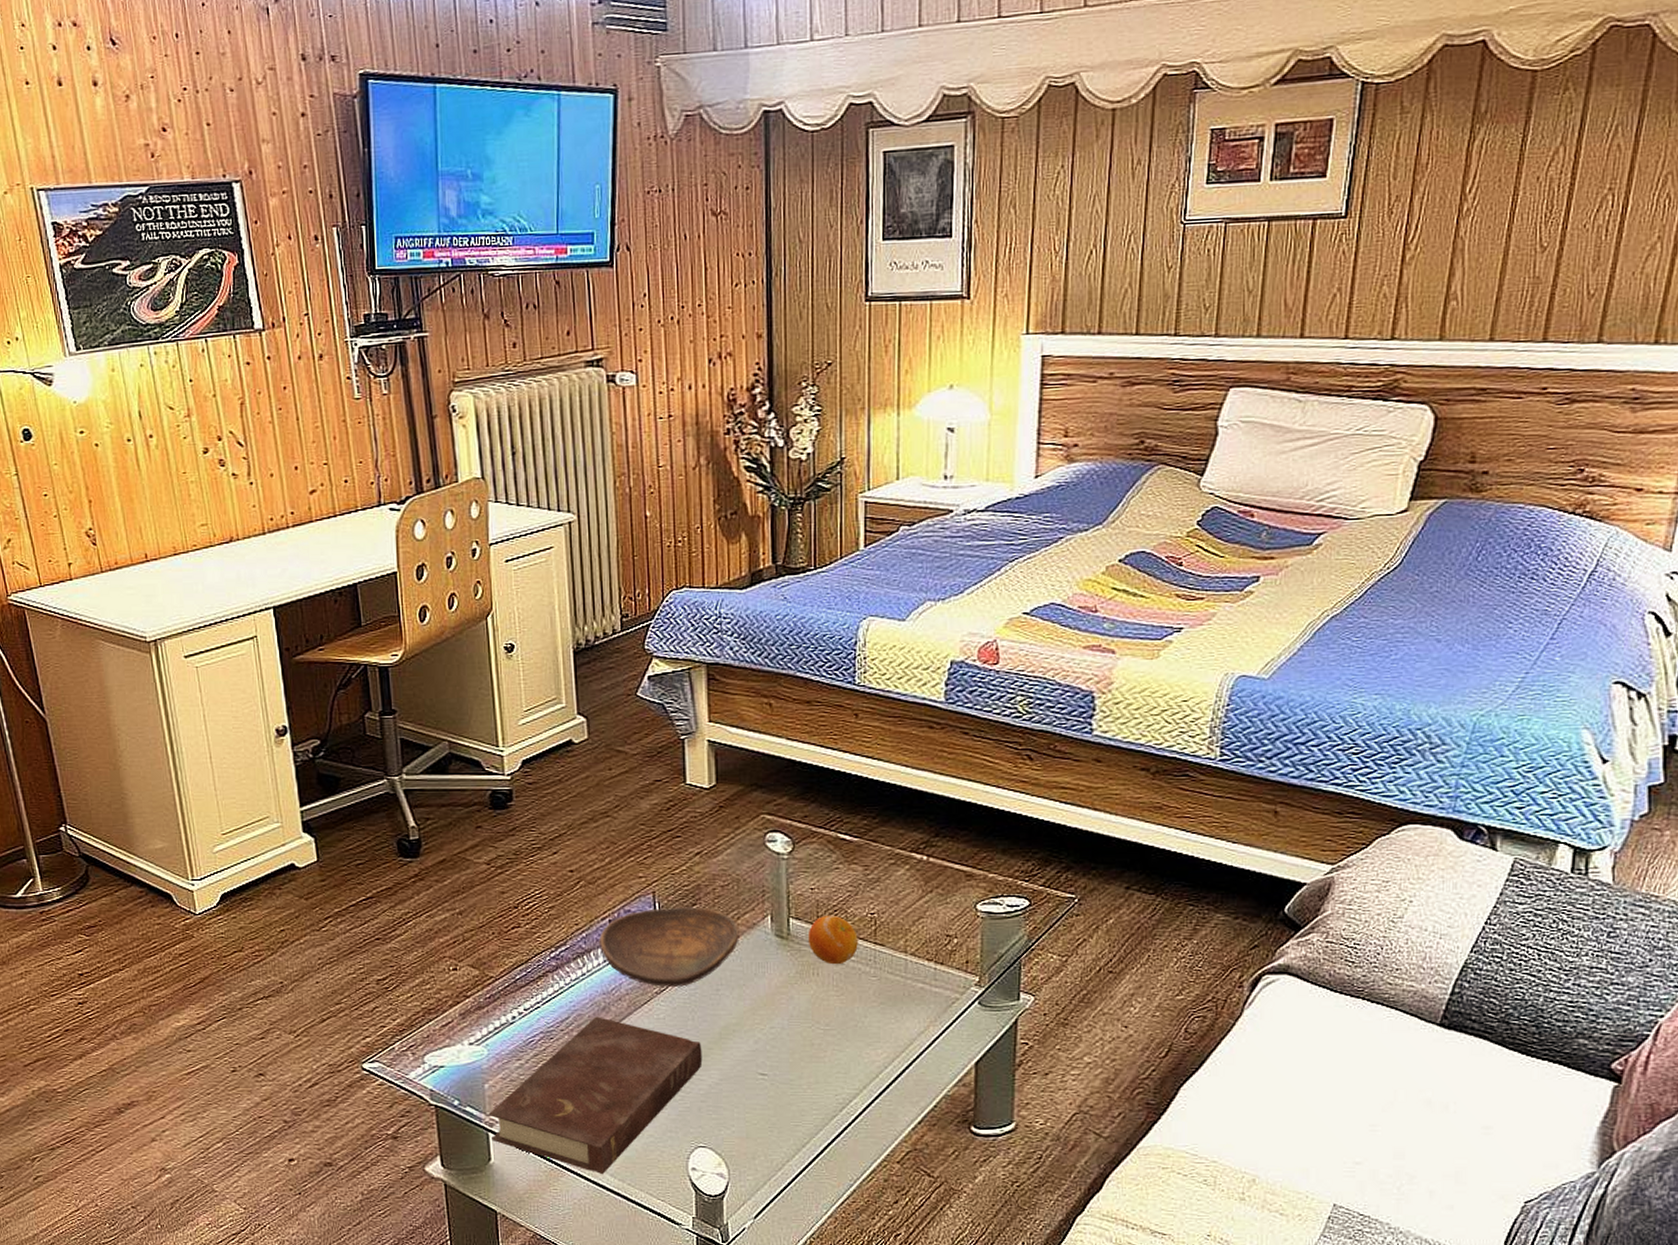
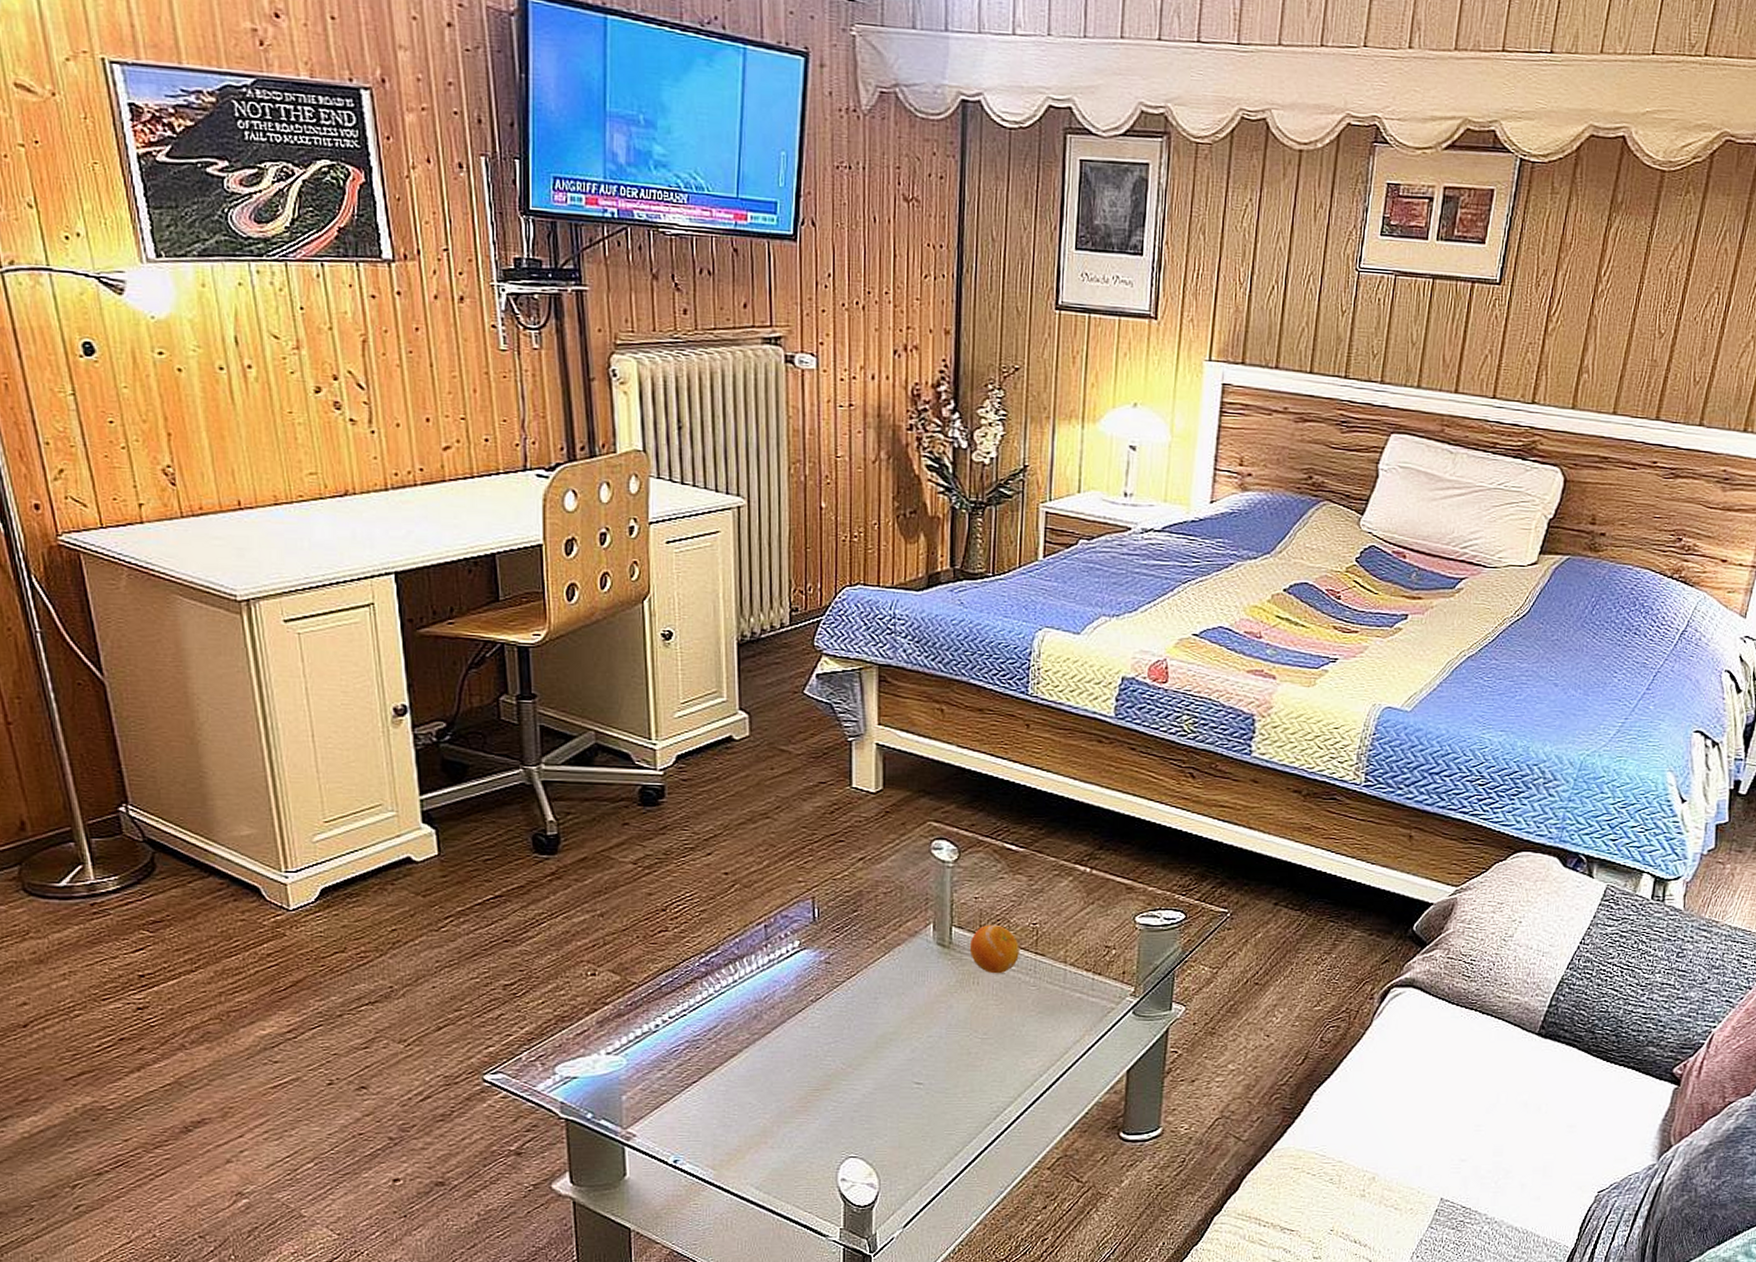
book: present [489,1016,703,1175] -> none [626,1025,857,1188]
decorative bowl: present [599,907,739,987] -> none [754,913,900,995]

